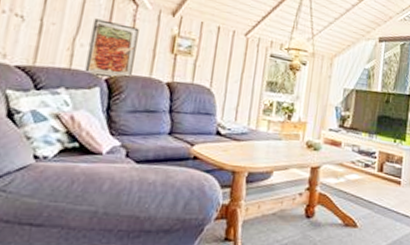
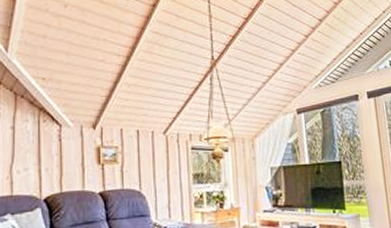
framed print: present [85,18,139,79] -> none [25,145,66,198]

